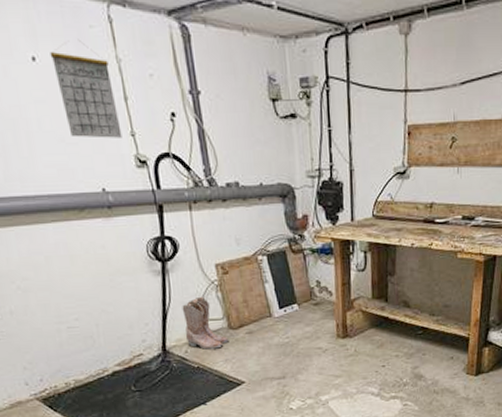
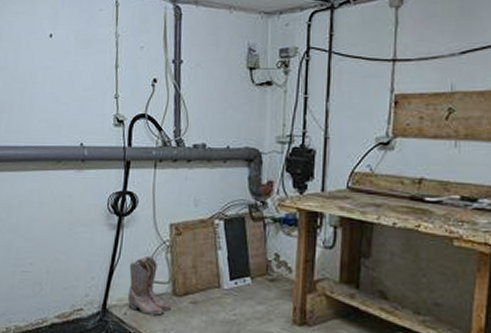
calendar: present [50,40,122,138] -> none [64,21,109,100]

